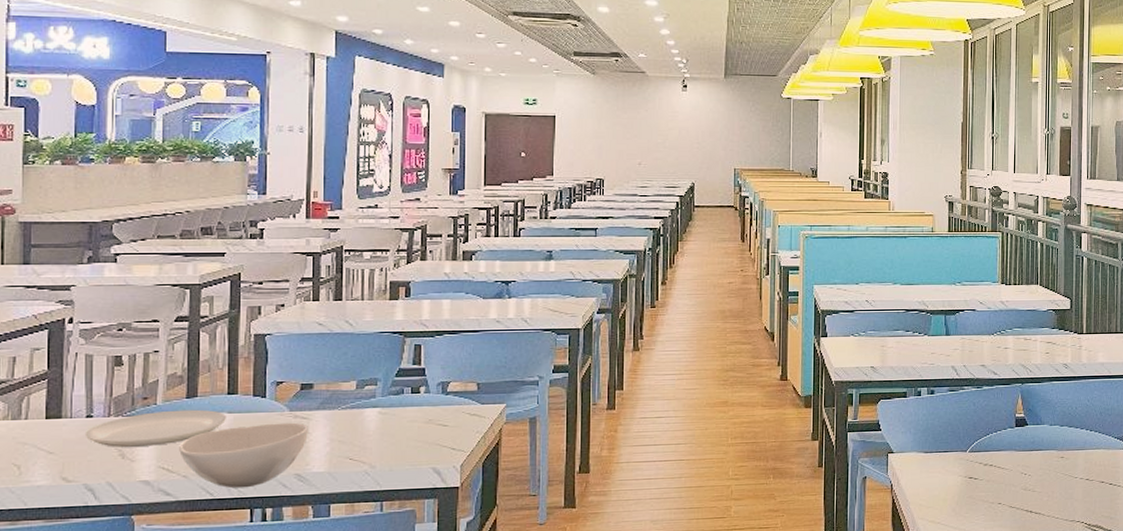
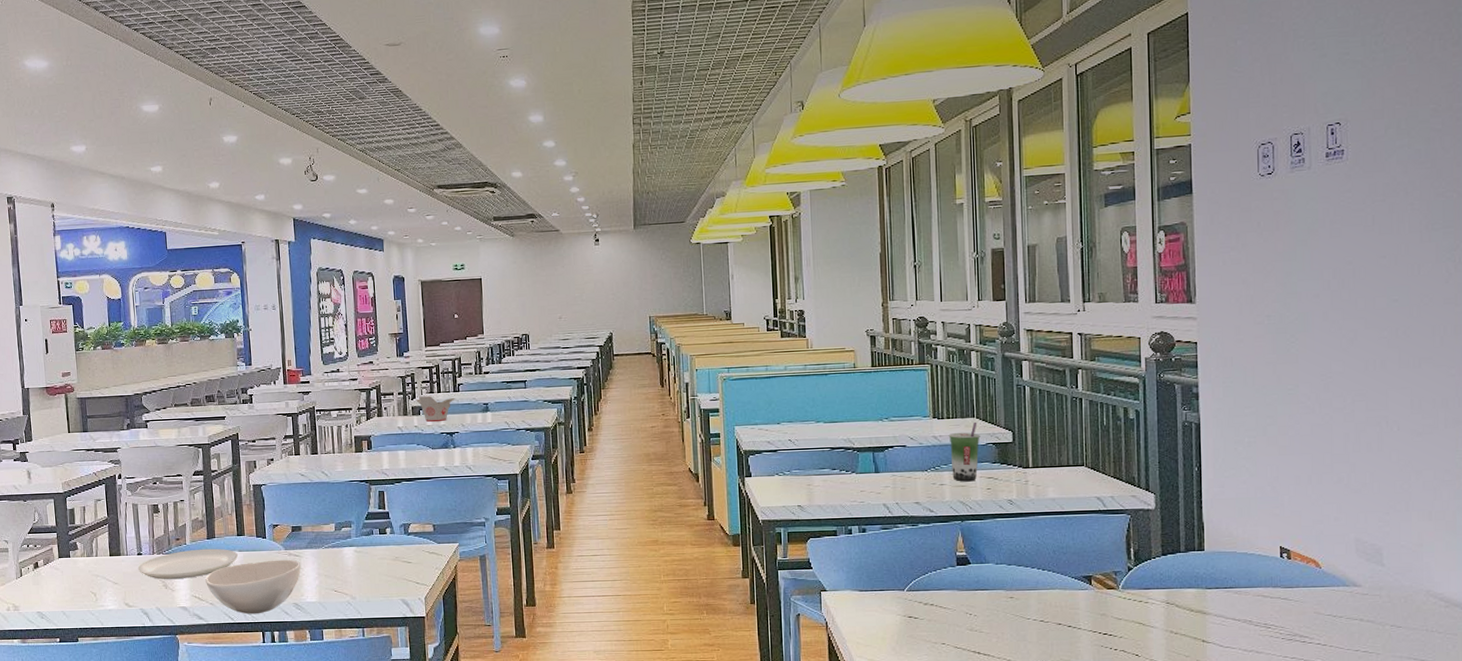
takeout container: none [468,240,515,269] -> present [416,396,455,423]
beverage cup: none [1014,288,1042,346] -> present [948,421,980,482]

